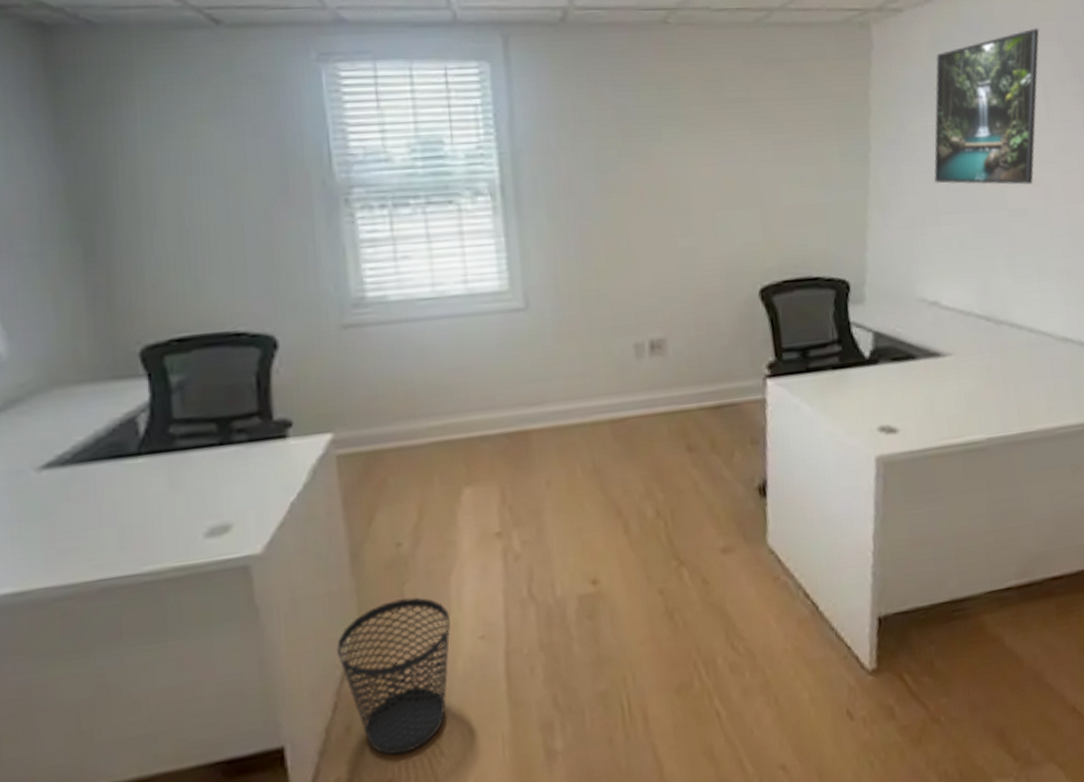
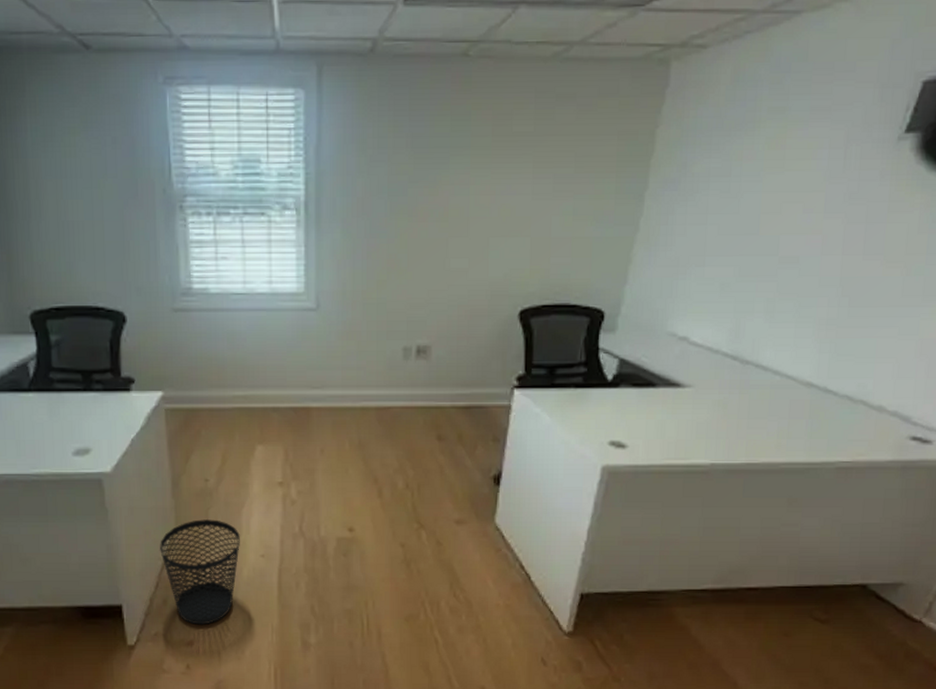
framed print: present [933,28,1039,185] -> none [707,68,856,232]

